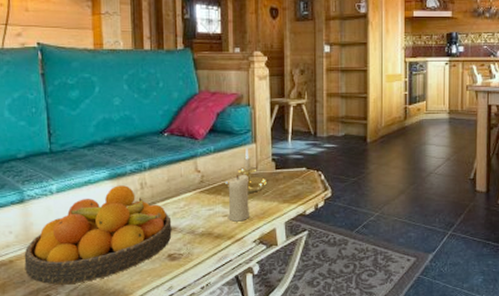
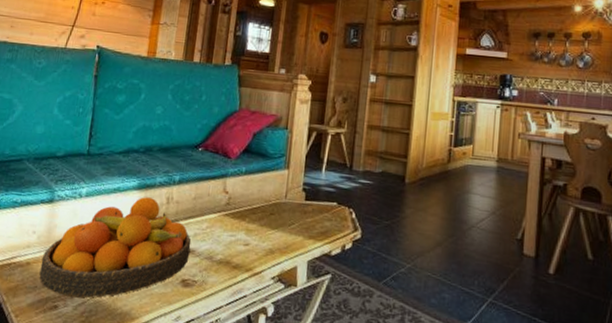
candle holder: present [224,147,268,194] -> none [250,173,296,224]
candle: present [227,174,249,222] -> none [248,201,276,254]

